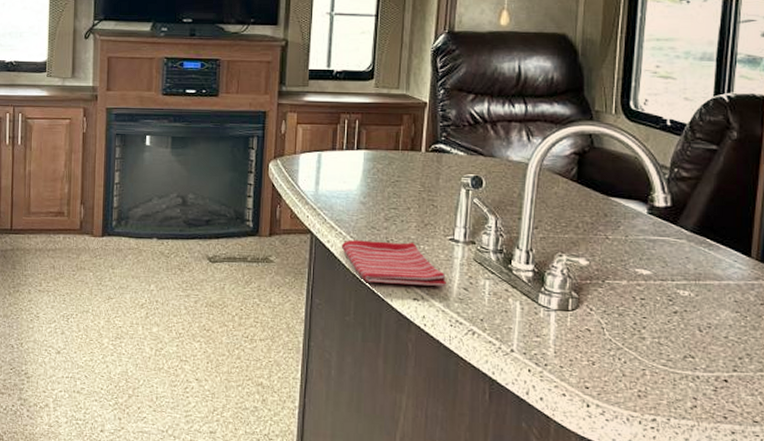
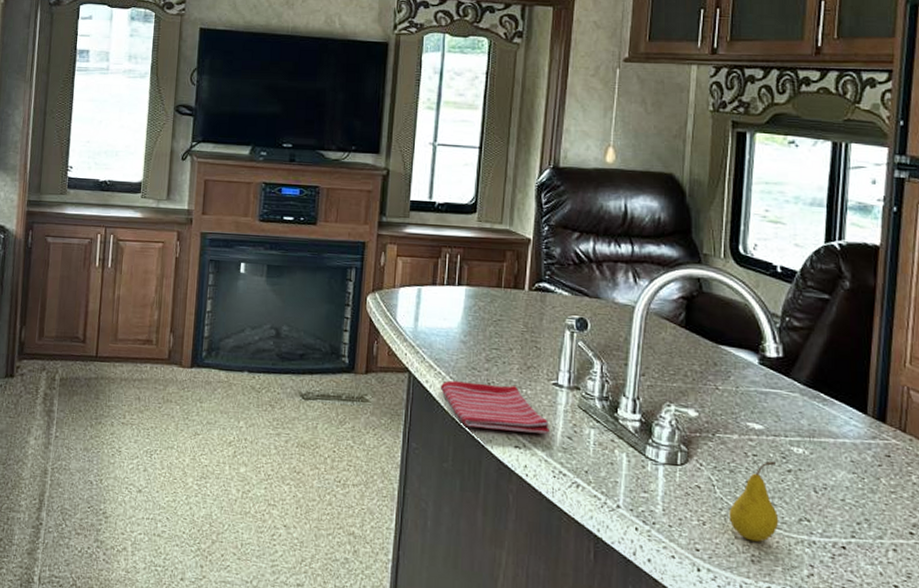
fruit: none [617,303,665,379] -> present [729,460,779,542]

